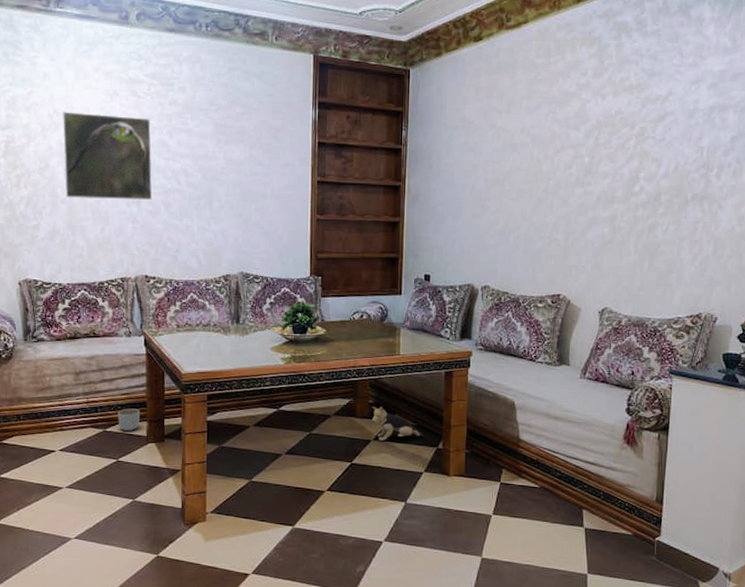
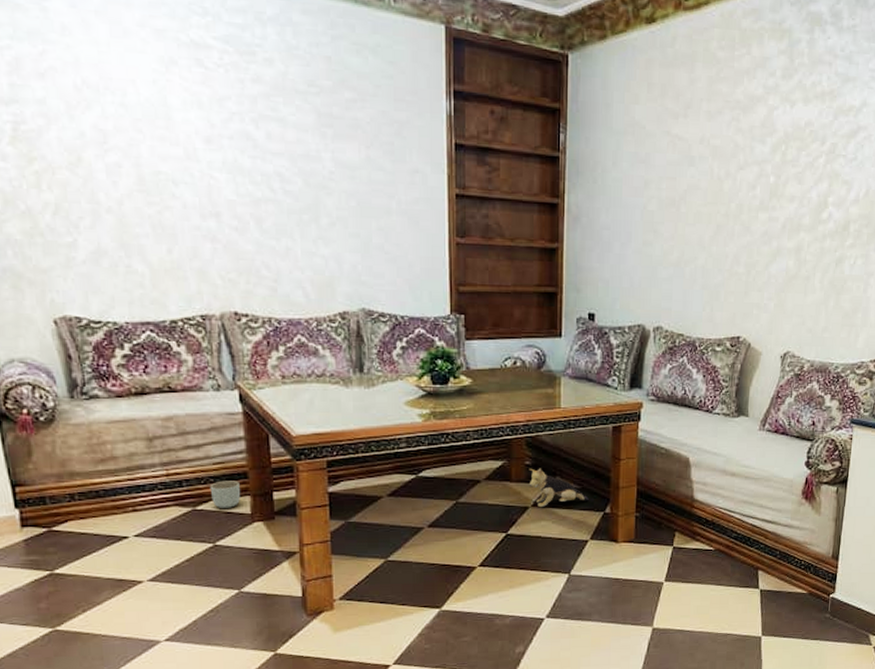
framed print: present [62,112,153,201] -> none [96,83,237,213]

